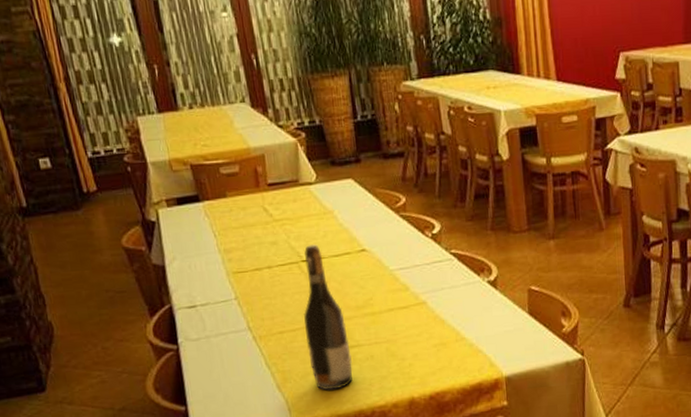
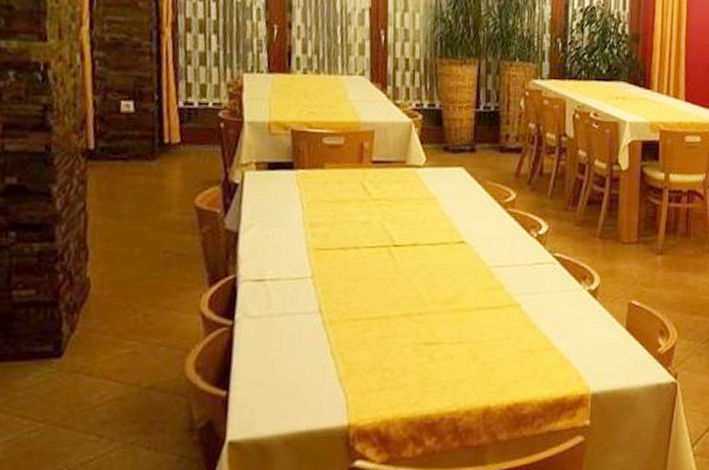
wine bottle: present [304,244,353,391] -> none [381,229,430,389]

